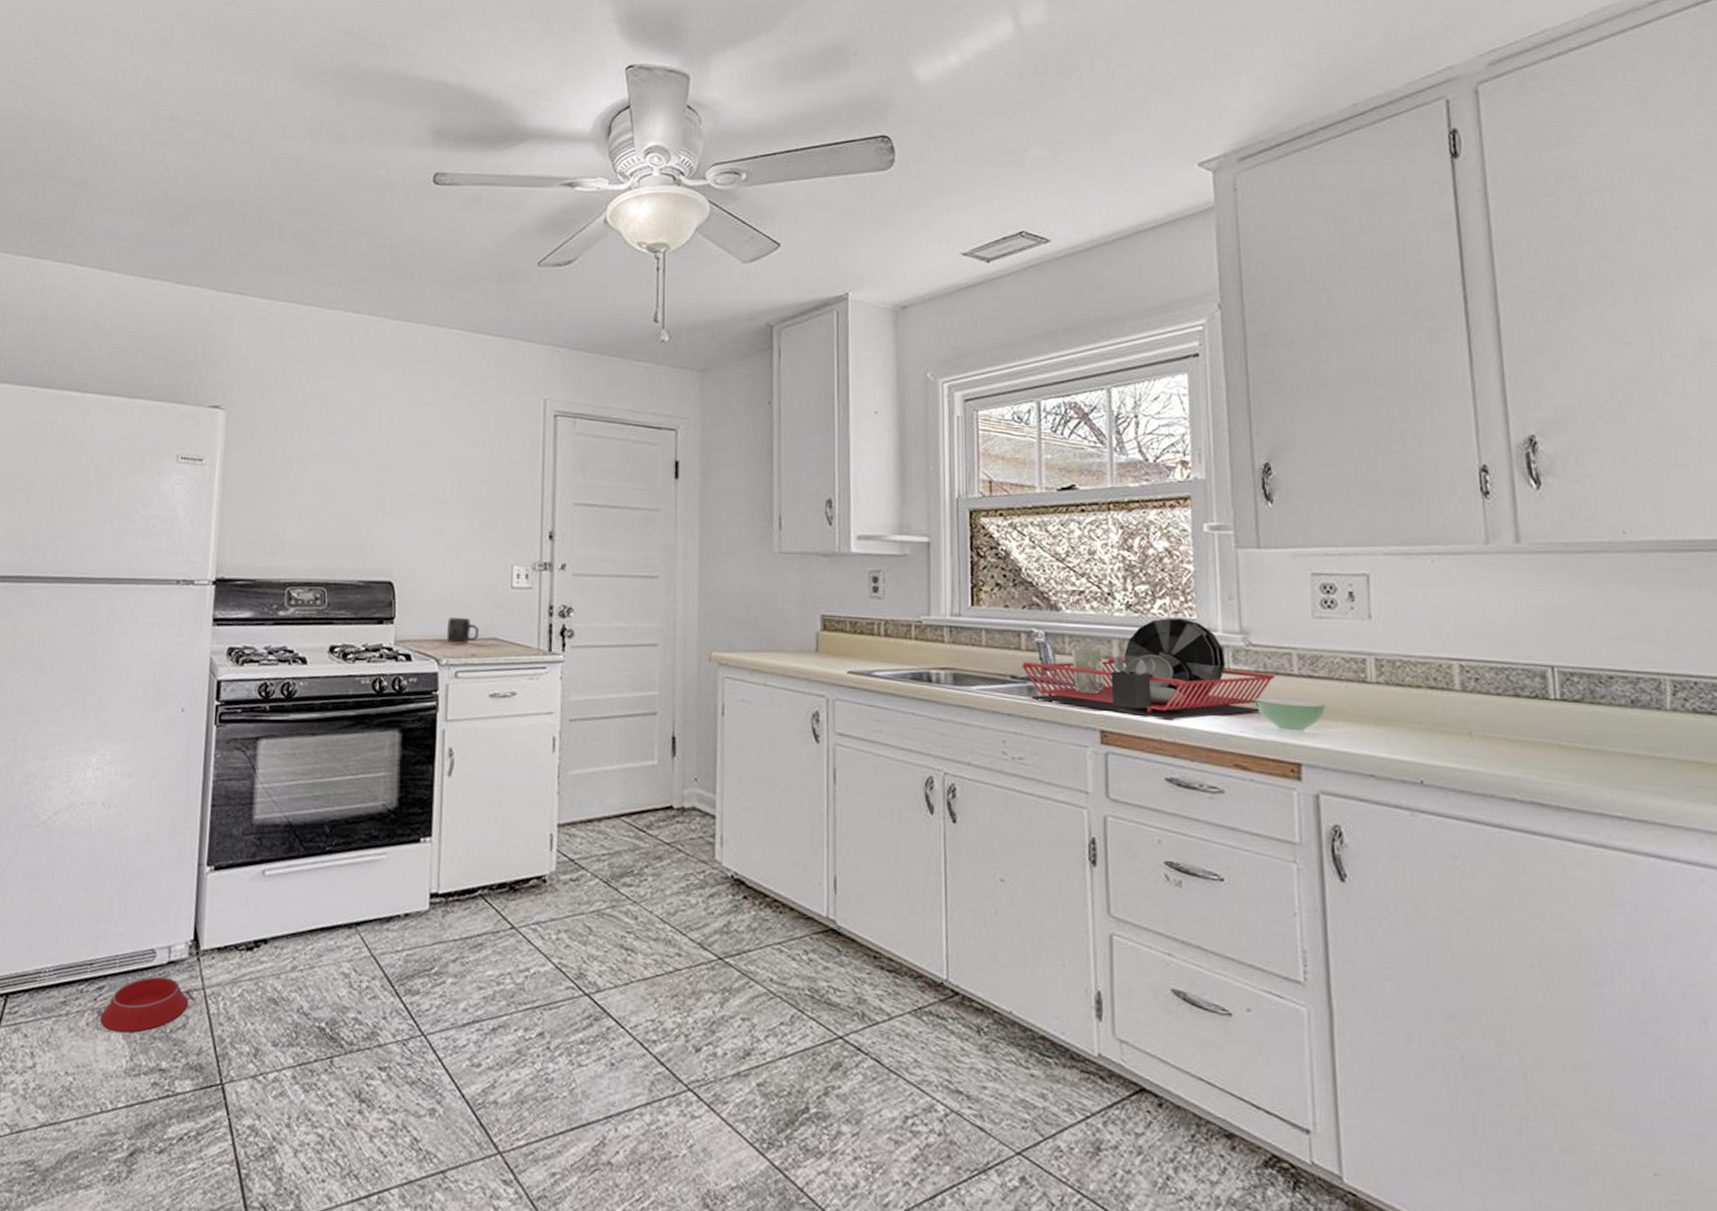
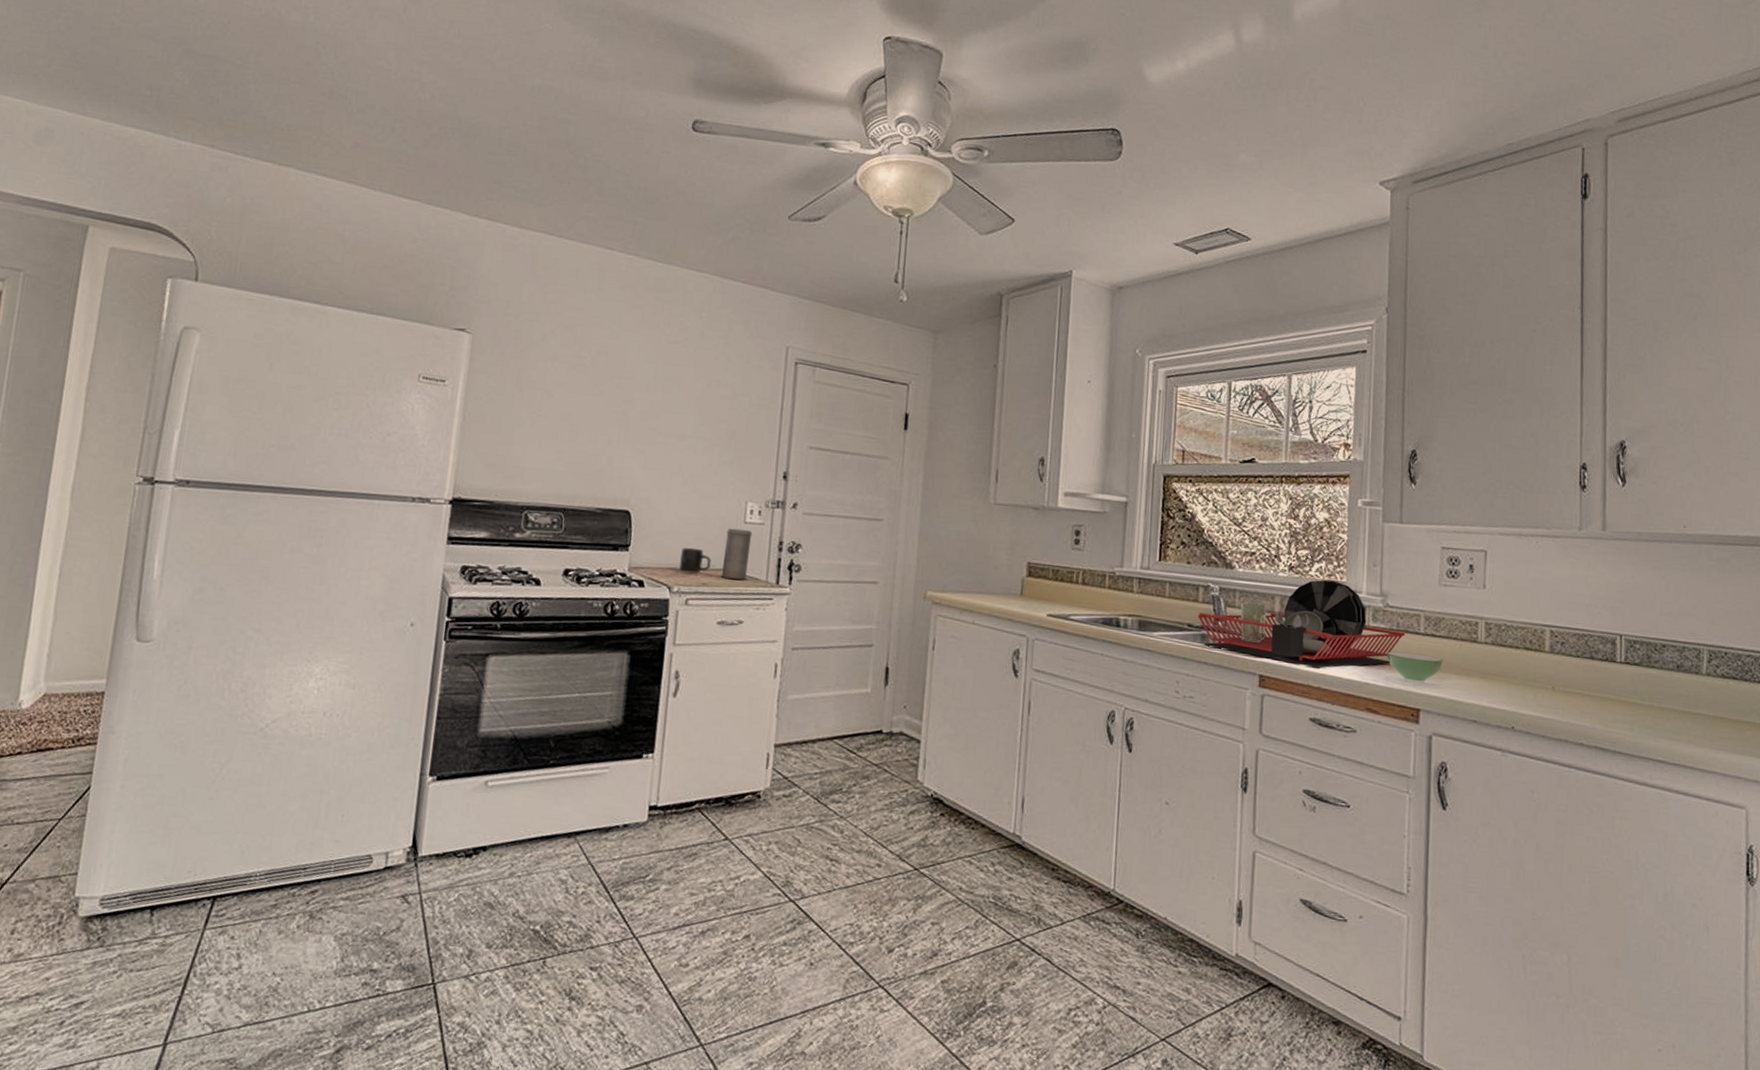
pet bowl: present [100,976,189,1032] -> none [311,881,404,935]
canister: none [490,594,520,650] -> present [720,528,752,581]

